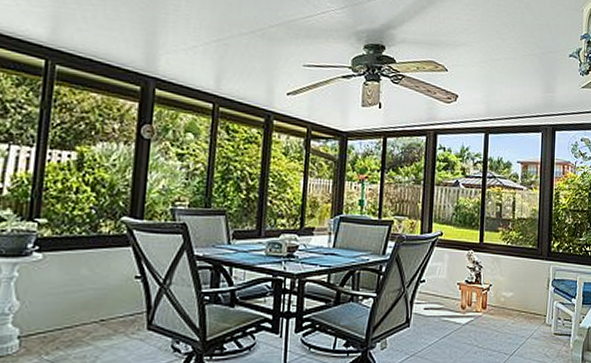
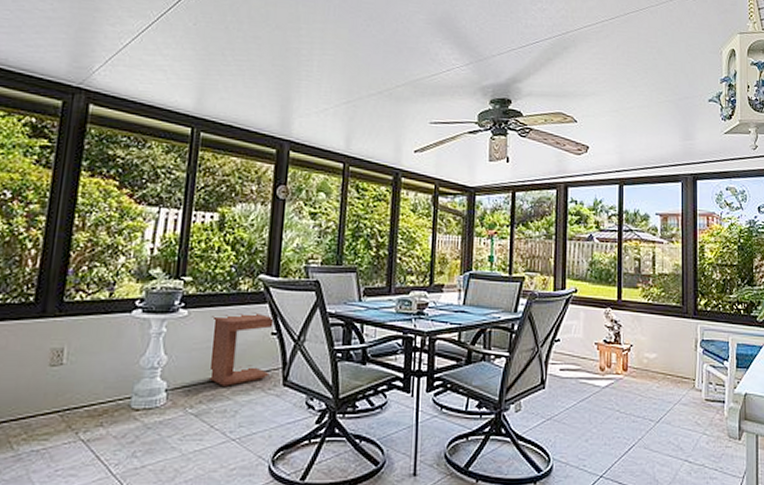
side table: none [66,255,138,332] -> present [208,312,274,387]

